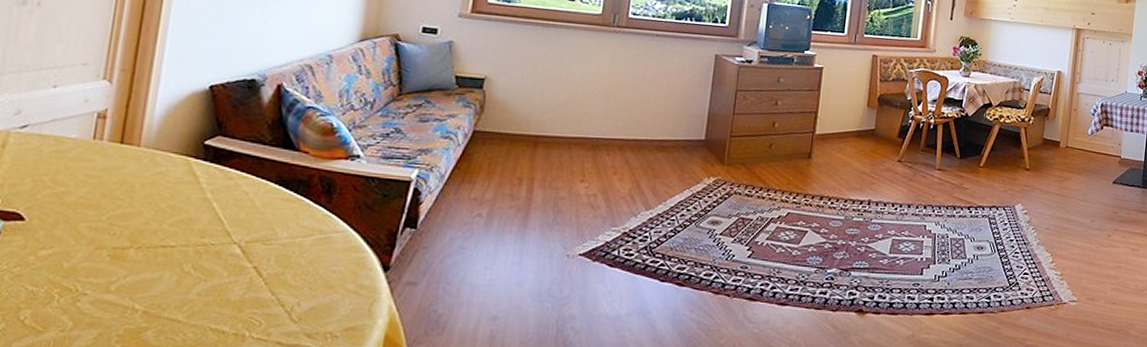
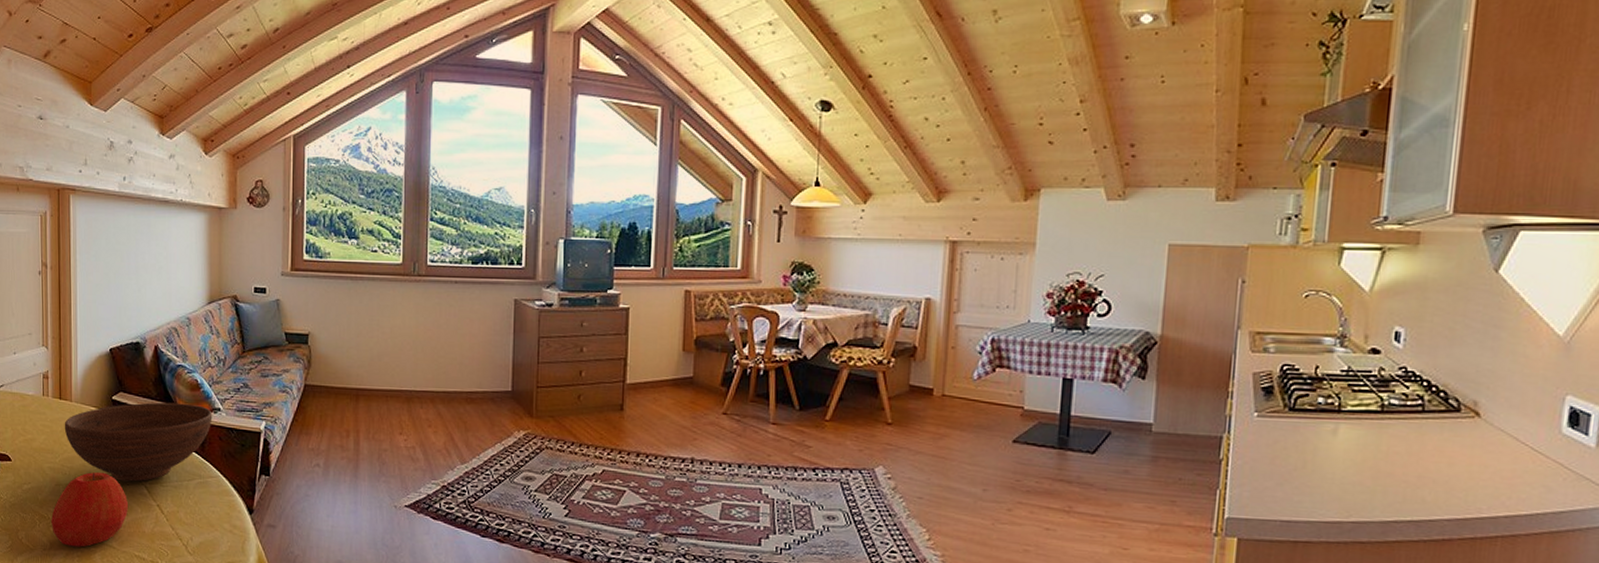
apple: none [79,230,211,324] -> present [51,471,129,547]
bowl: none [121,148,349,241] -> present [64,402,213,482]

